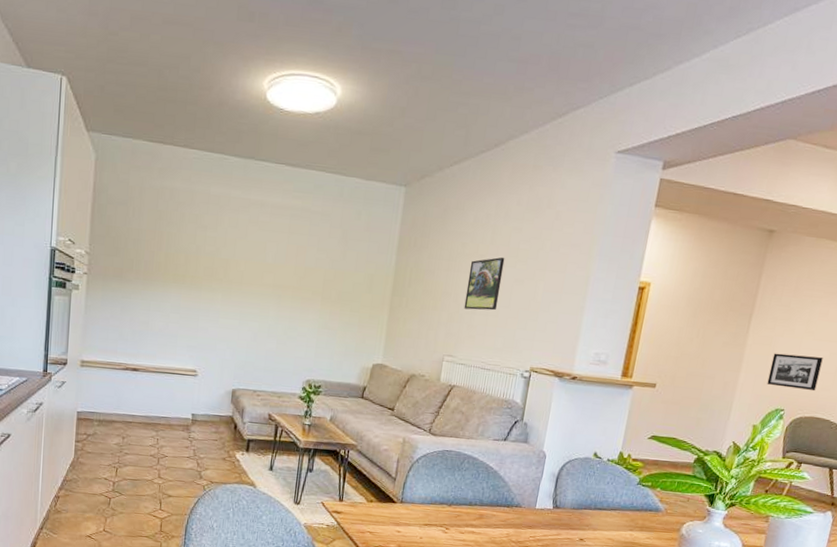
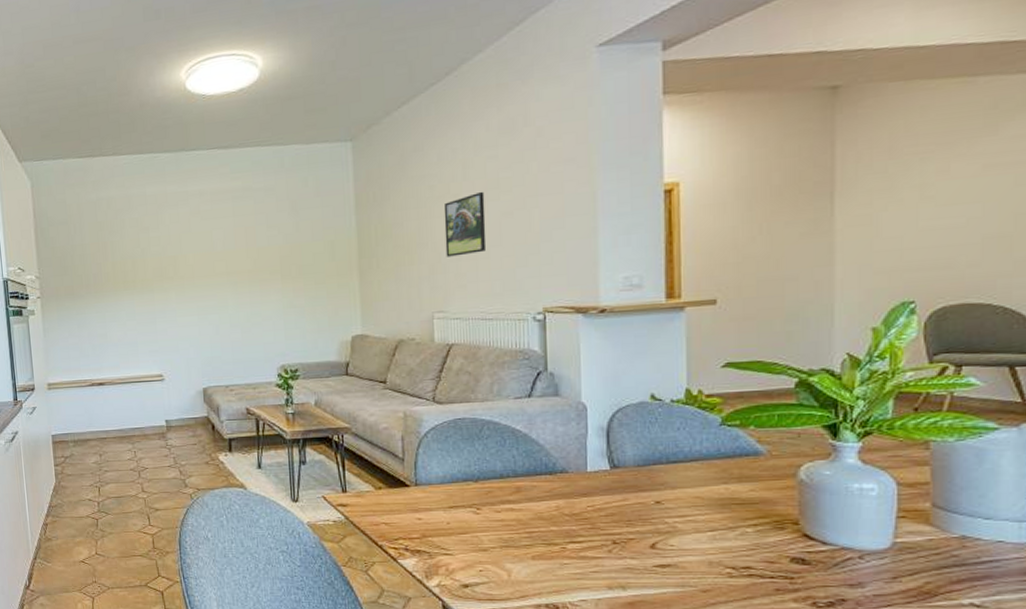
picture frame: present [767,353,823,392] -> none [879,226,958,274]

